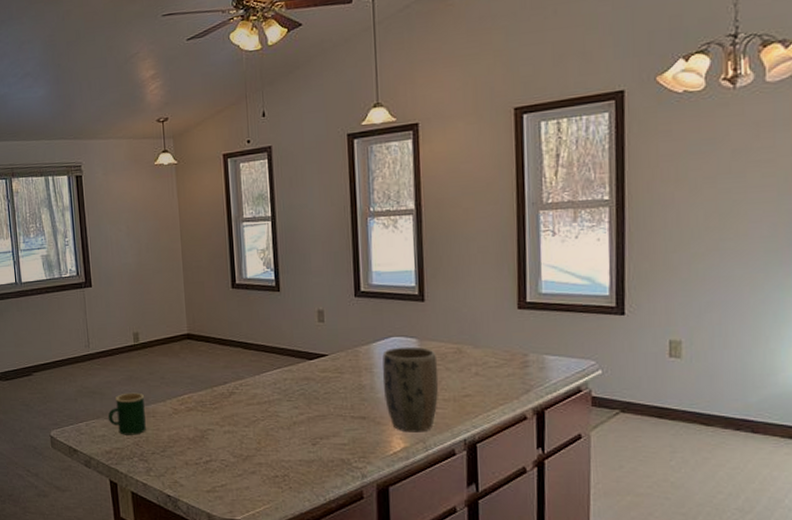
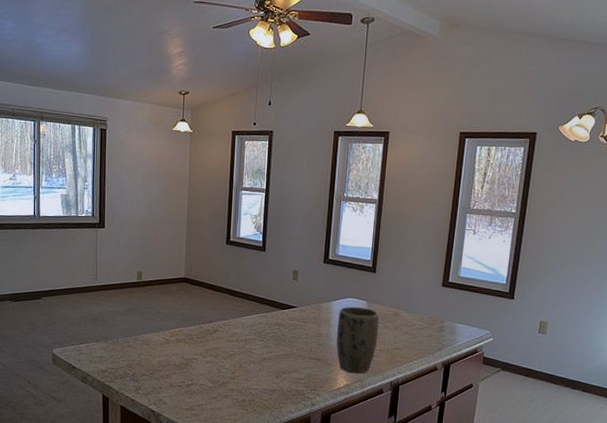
mug: present [107,392,146,435] -> none [106,322,142,359]

